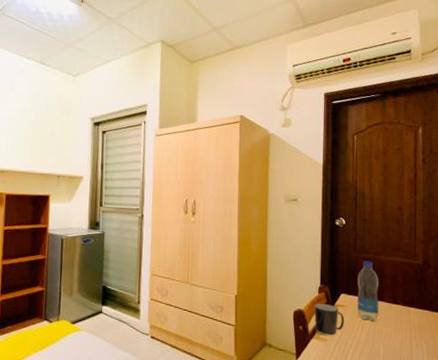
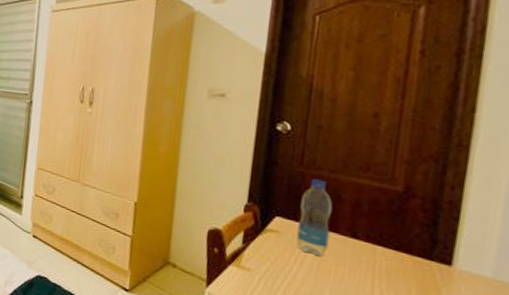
mug: present [314,303,345,337] -> none [235,223,277,268]

